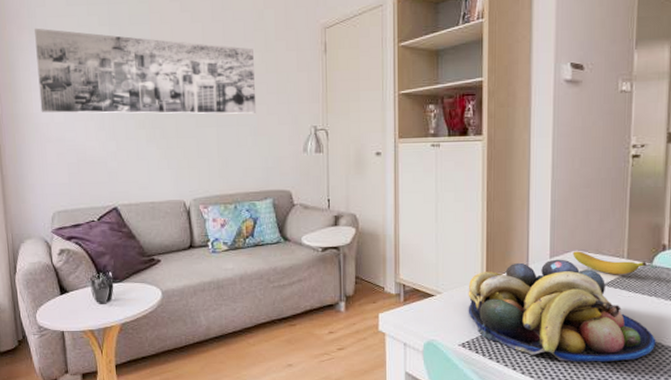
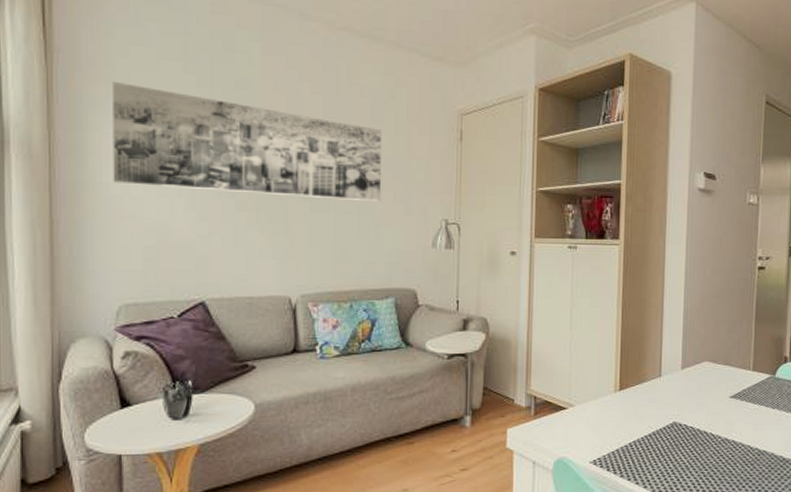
fruit bowl: present [468,259,656,363] -> none [600,370,778,478]
banana: present [573,251,647,275] -> none [703,362,770,387]

